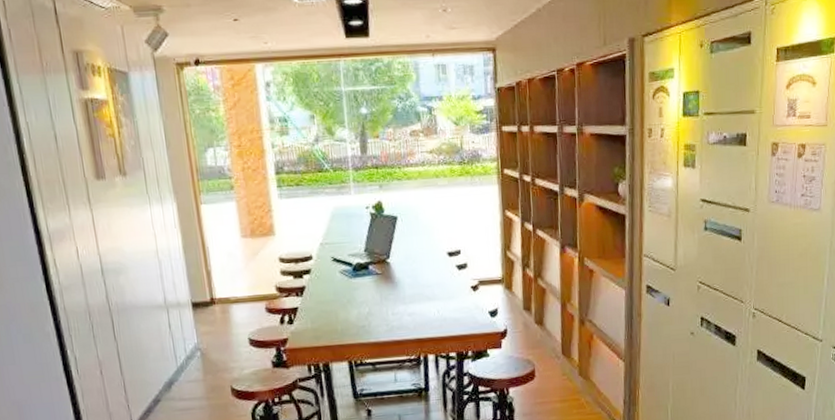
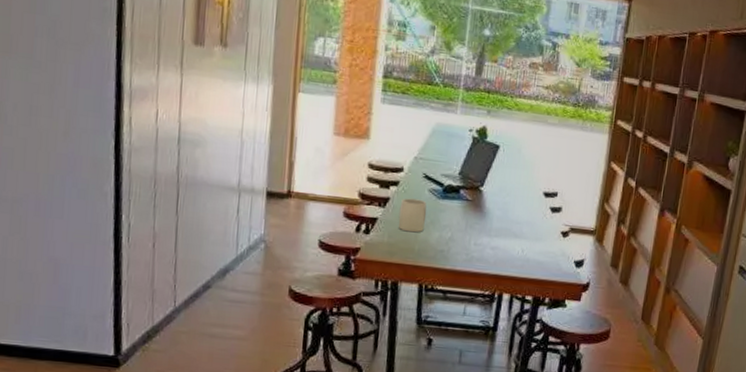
mug: none [316,282,343,315] -> present [398,198,427,233]

